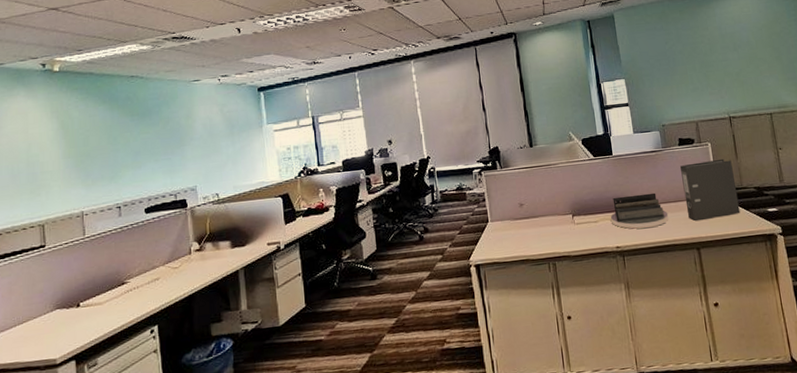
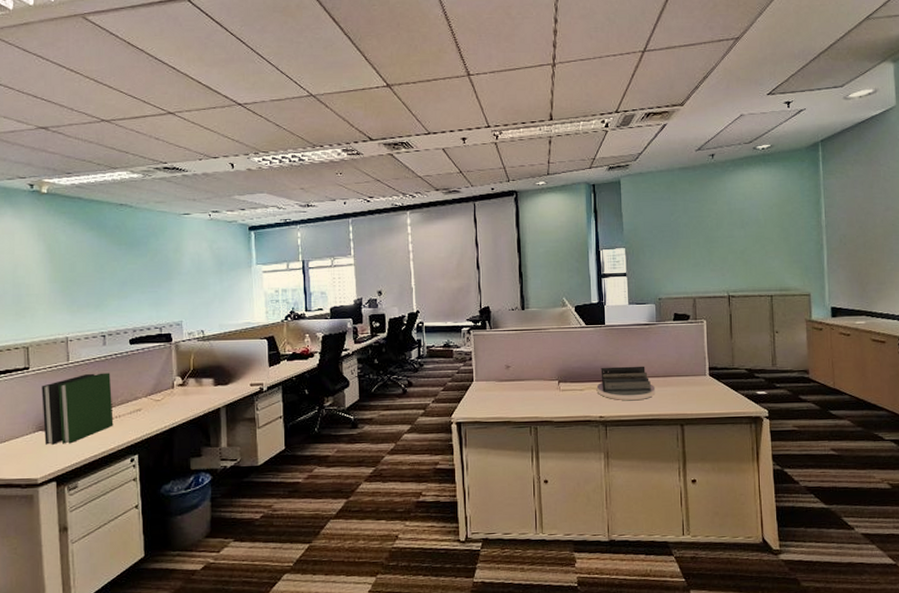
binder: none [58,243,132,323] -> present [41,372,114,445]
binder: present [679,158,740,222] -> none [672,337,729,398]

